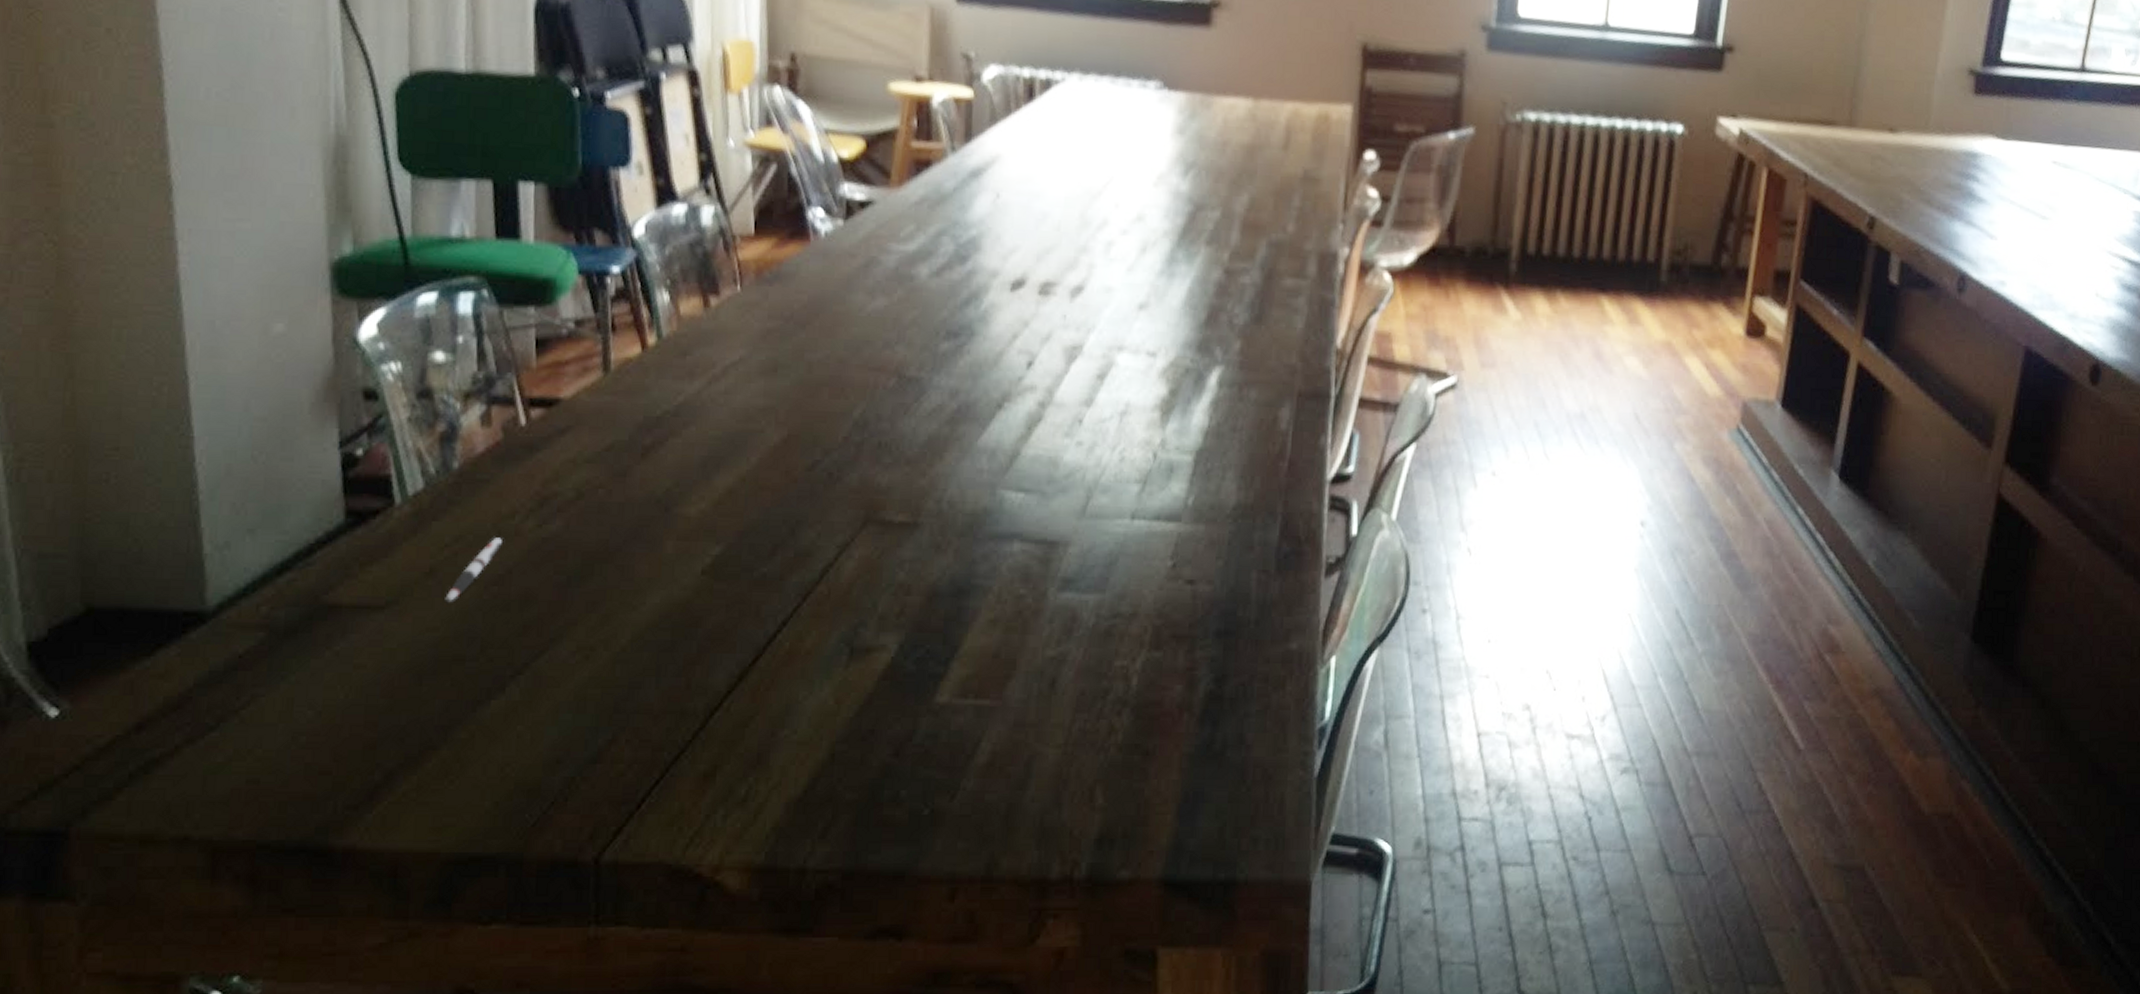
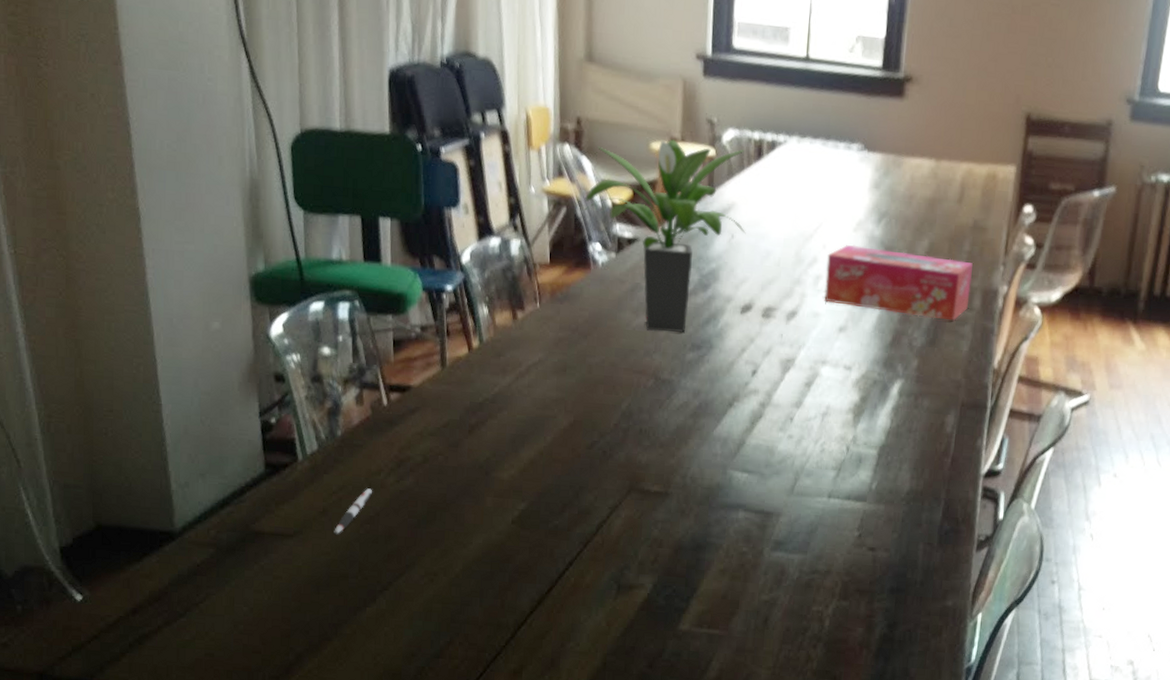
potted plant: none [801,78,1015,317] -> present [585,139,746,332]
tissue box: none [1118,202,1305,292] -> present [824,245,973,321]

